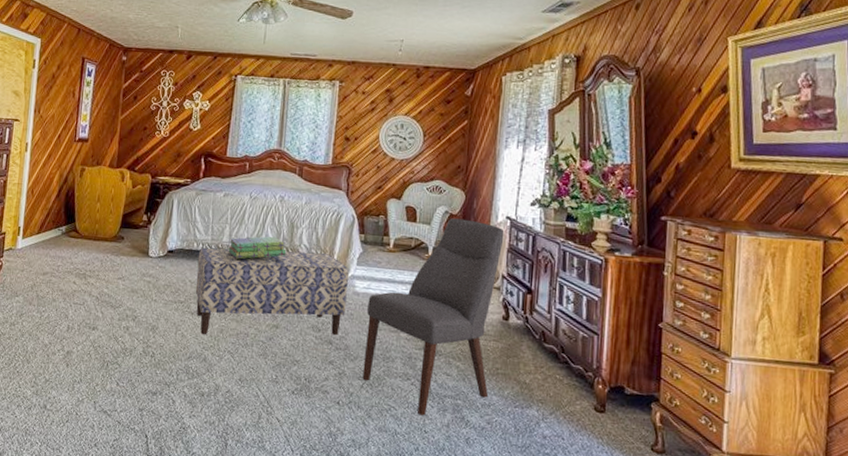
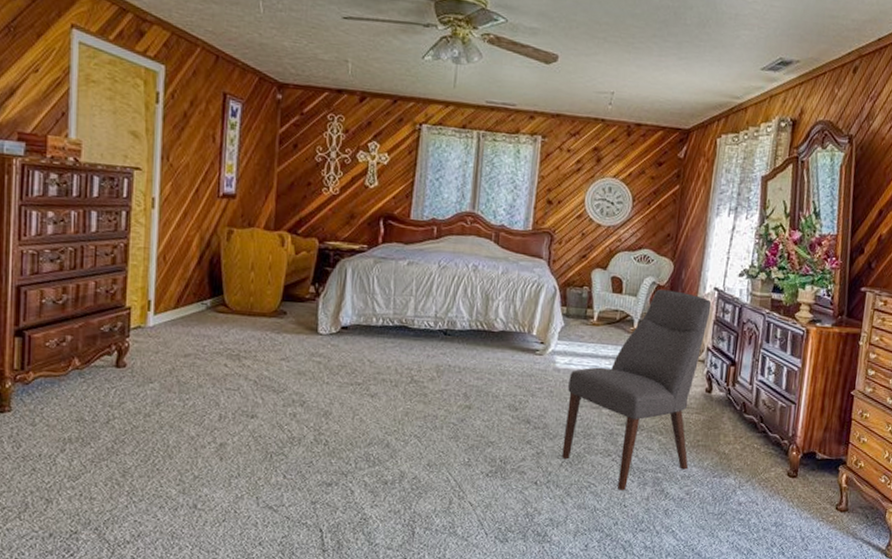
bench: present [195,247,349,335] -> none [375,322,549,418]
stack of books: present [228,236,287,259] -> none [413,309,481,336]

